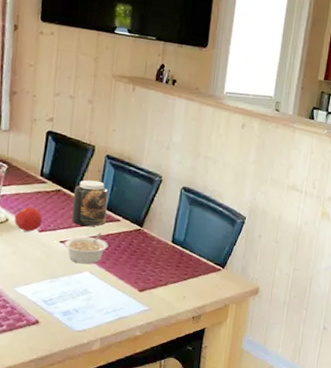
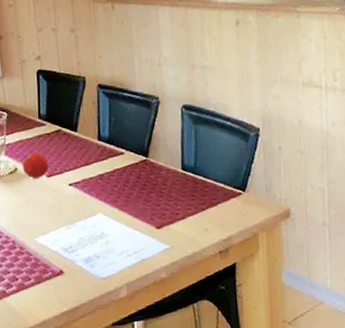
legume: present [64,232,109,264] -> none [73,169,117,206]
jar: present [72,179,109,227] -> none [72,114,110,165]

